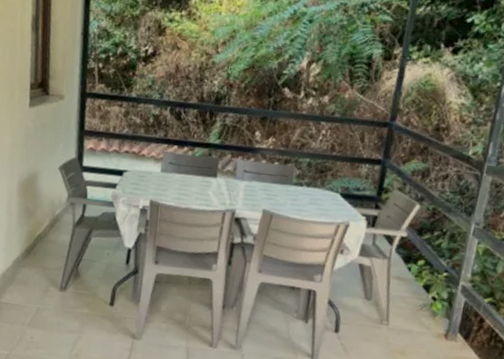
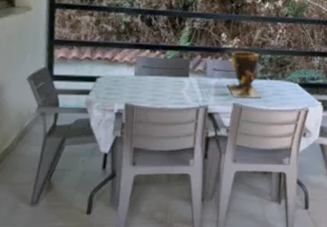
clay pot: none [257,152,298,206] -> present [226,50,262,99]

